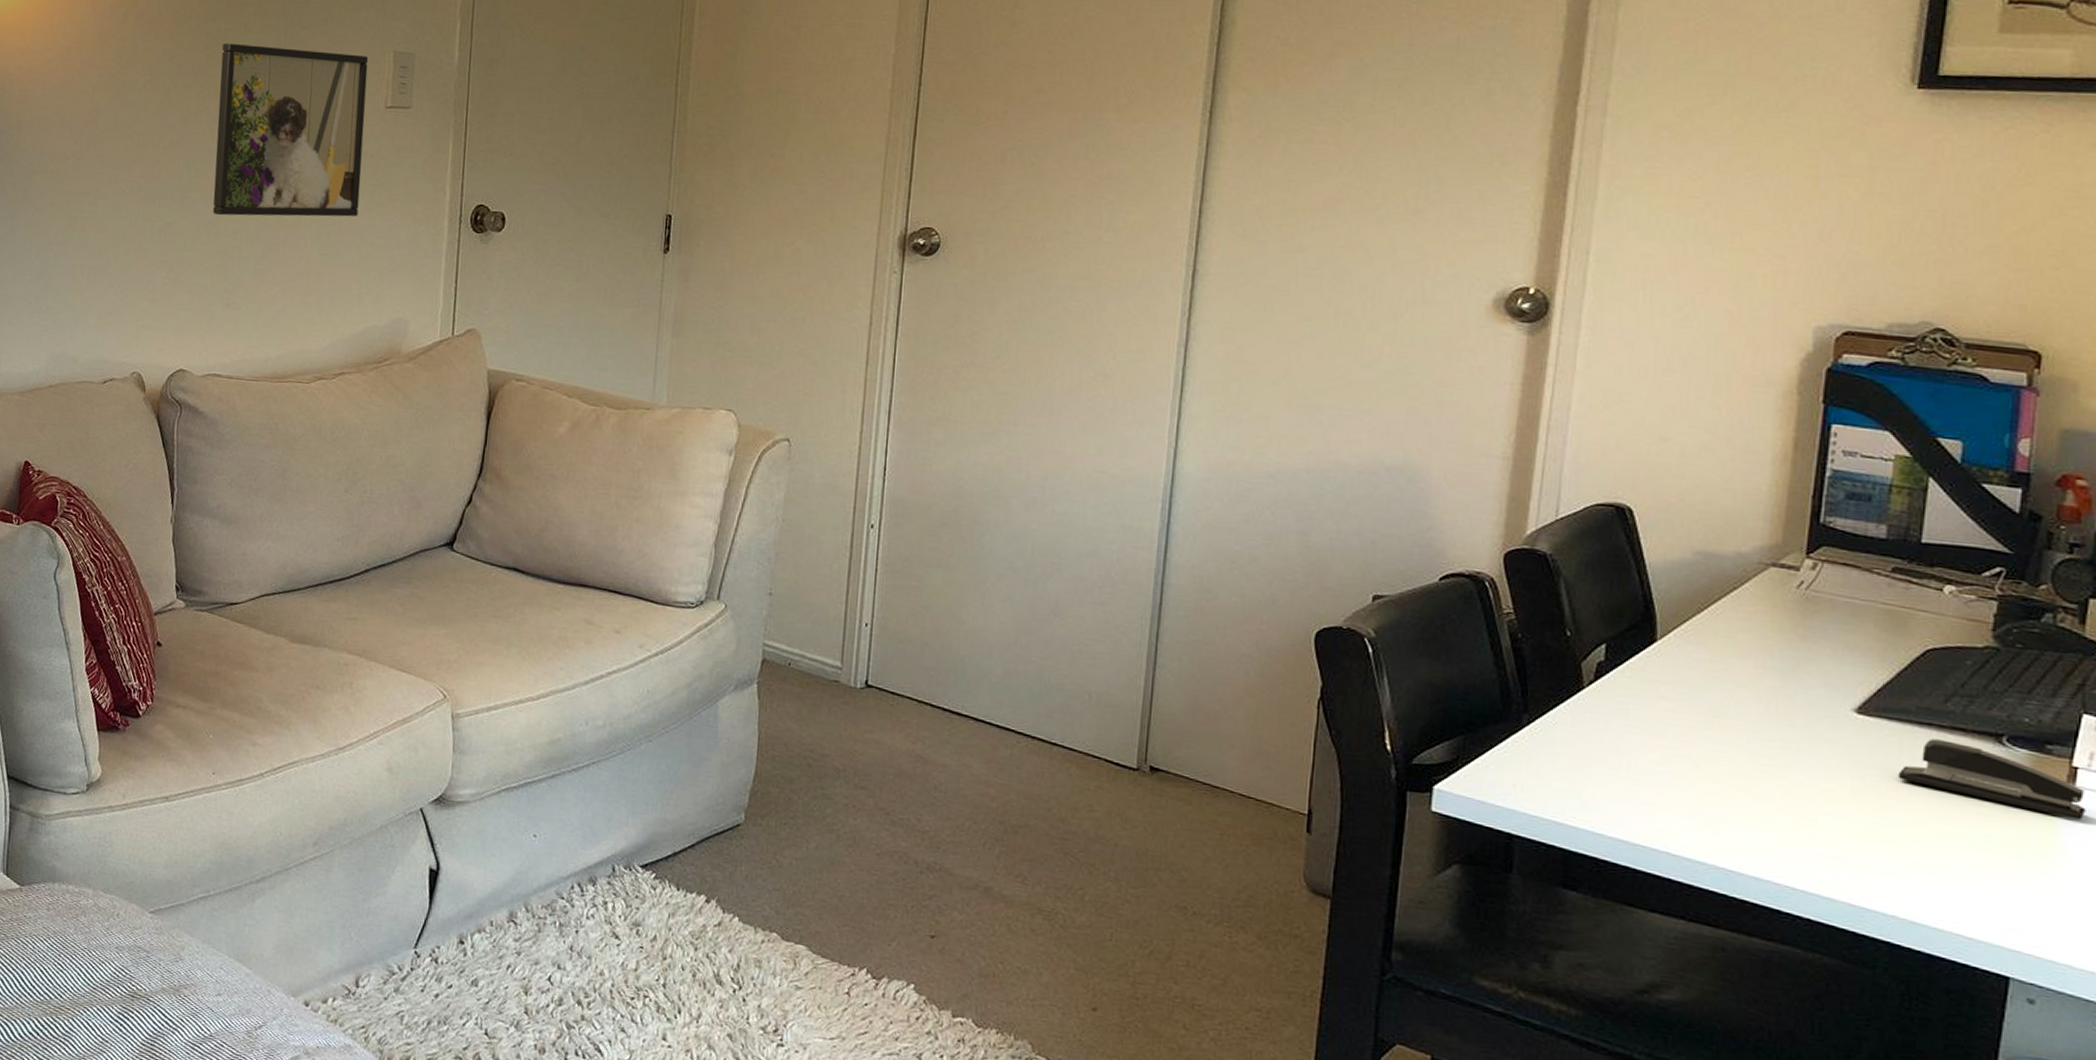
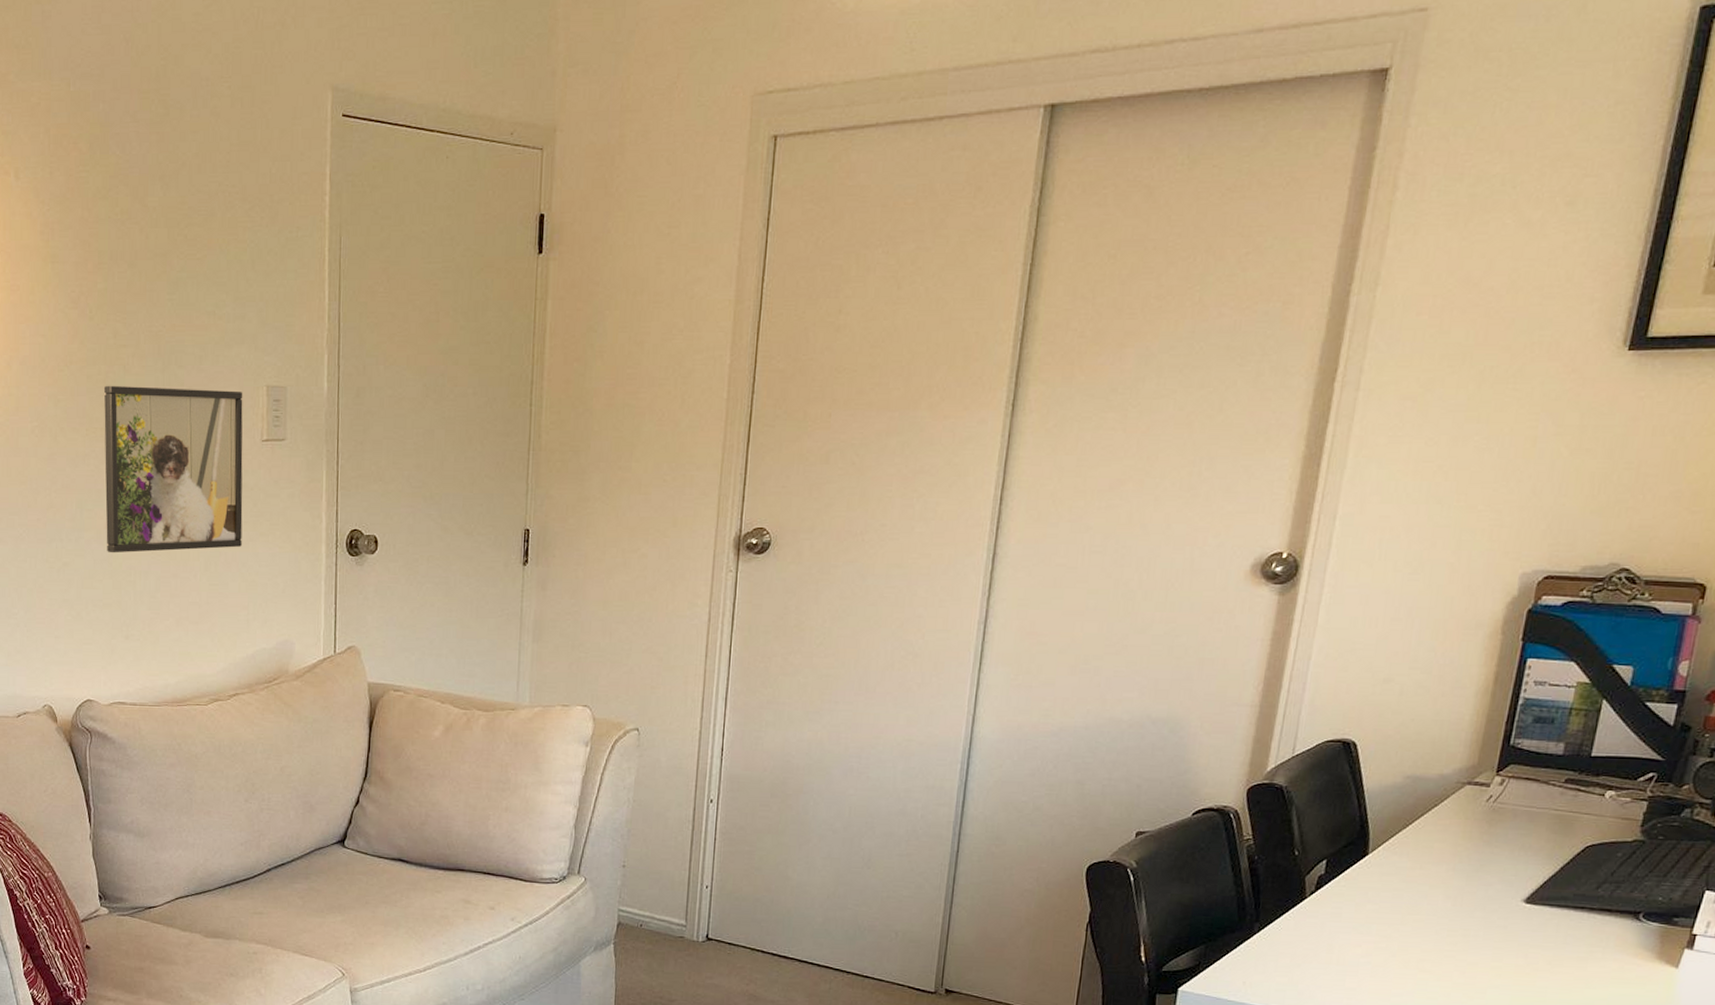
stapler: present [1897,738,2086,820] -> none [1553,919,1700,977]

